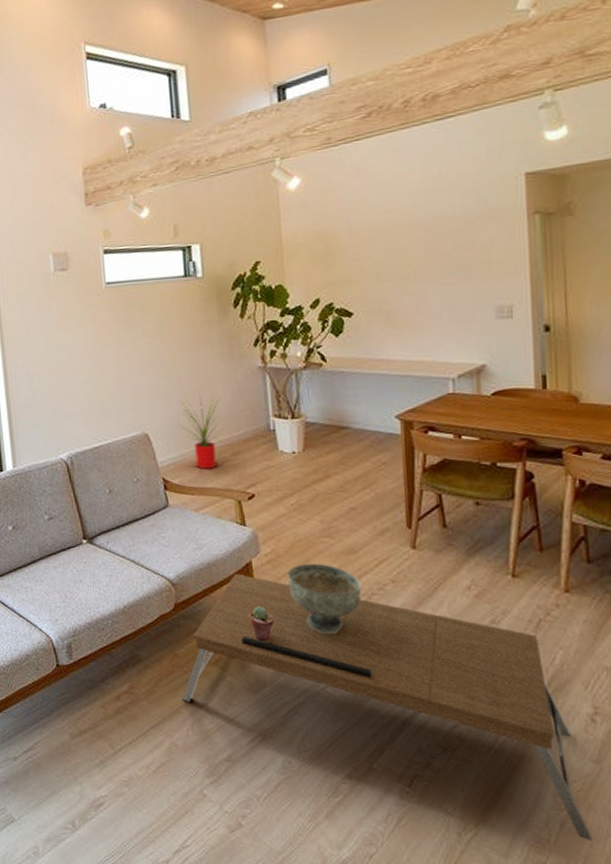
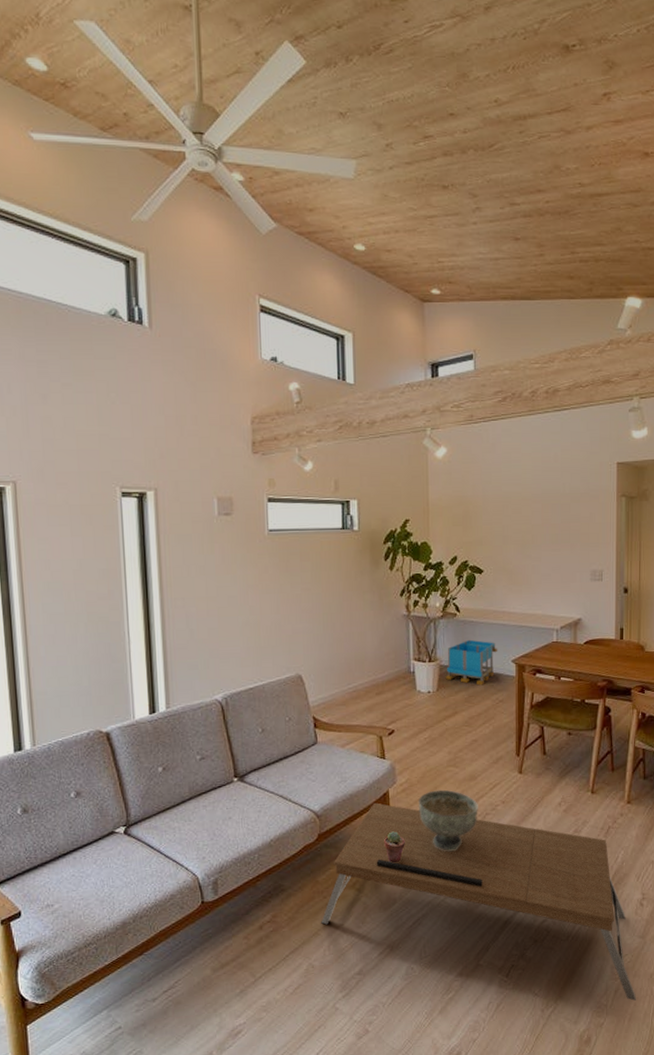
house plant: present [177,394,228,470] -> none [329,638,374,708]
storage bin: none [312,392,377,445] -> present [445,639,498,686]

